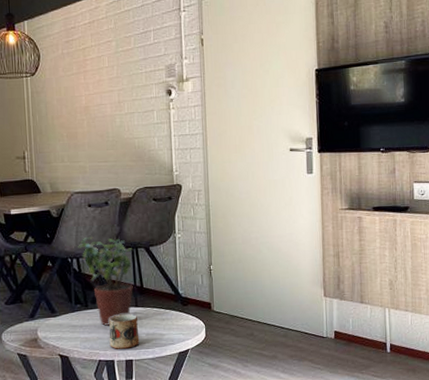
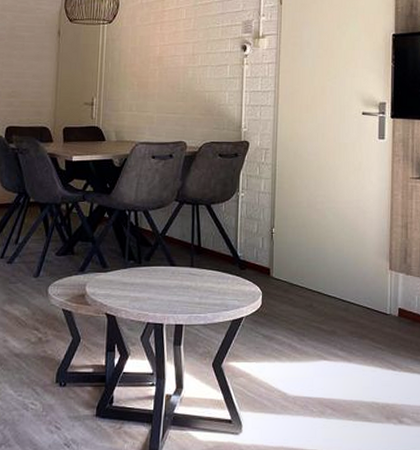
potted plant: present [78,236,133,326] -> none [137,189,194,285]
mug: present [109,313,140,349] -> none [160,274,192,312]

